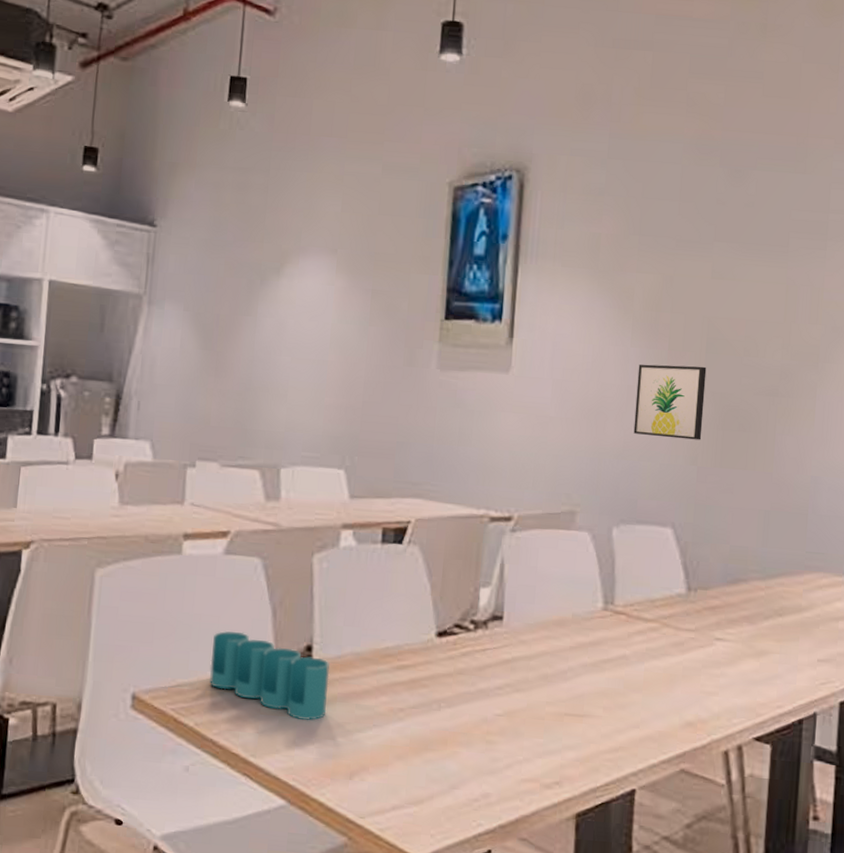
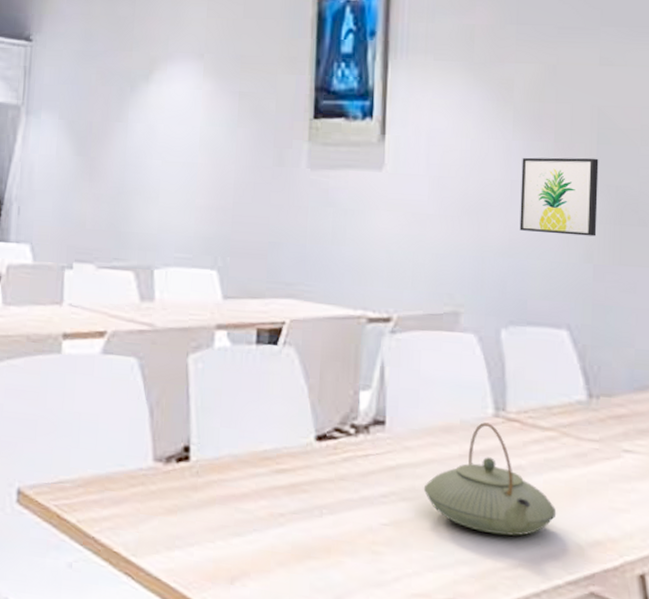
pen holder: present [210,631,330,721] -> none [90,429,208,523]
teapot: none [536,615,655,721] -> present [423,422,557,536]

